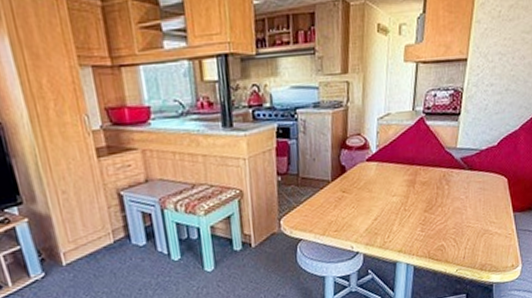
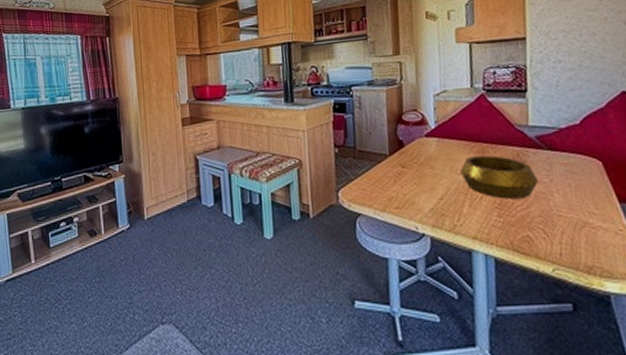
decorative bowl: none [395,177,458,216] -> present [460,155,539,199]

